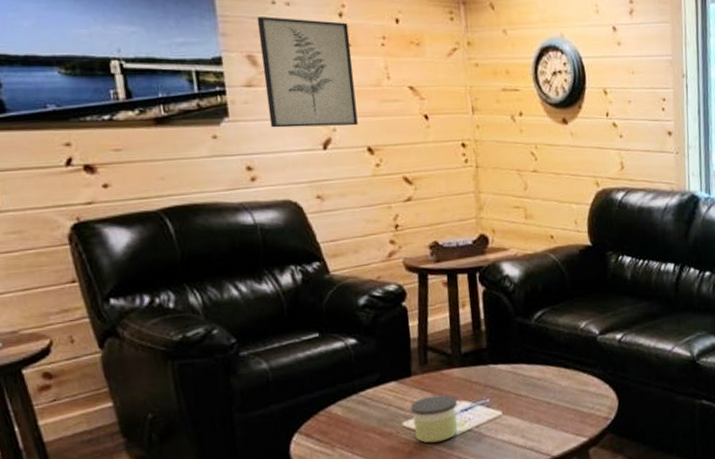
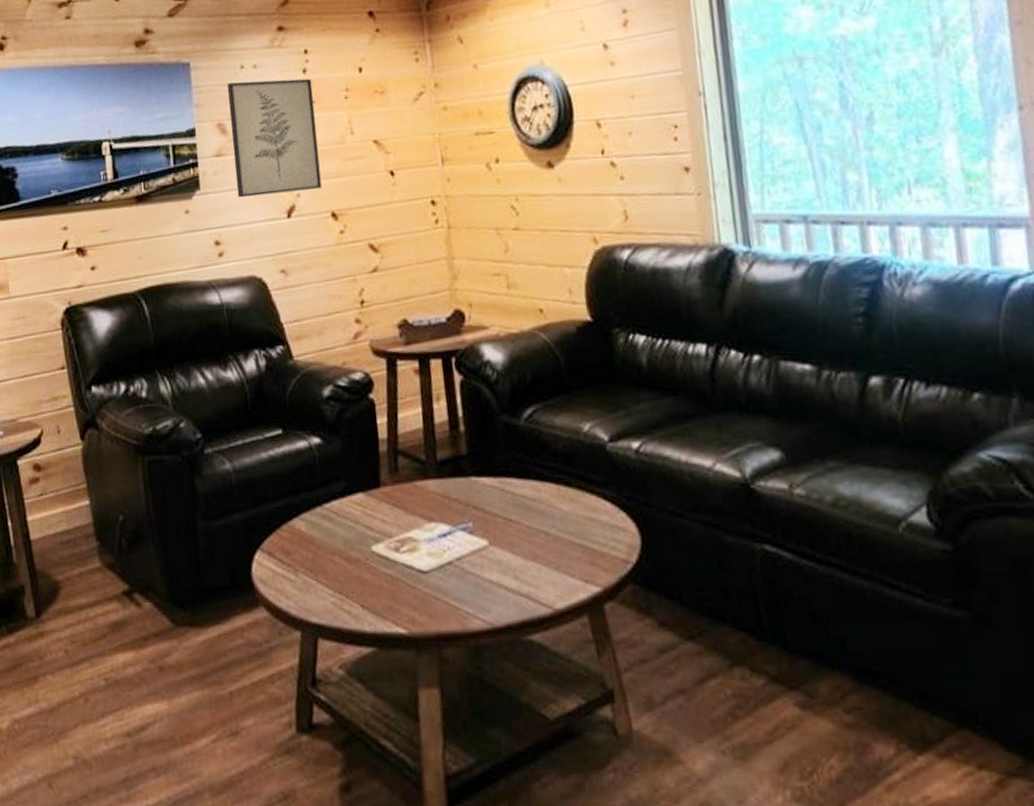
candle: present [410,395,458,443] -> none [379,513,436,576]

